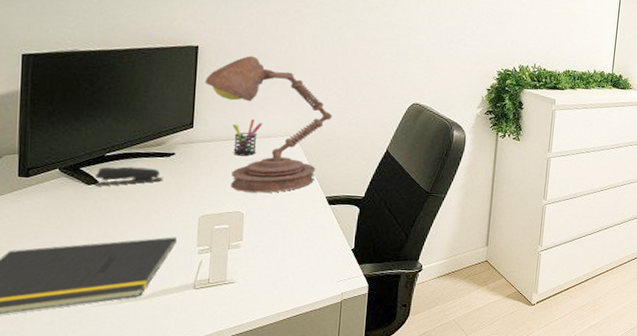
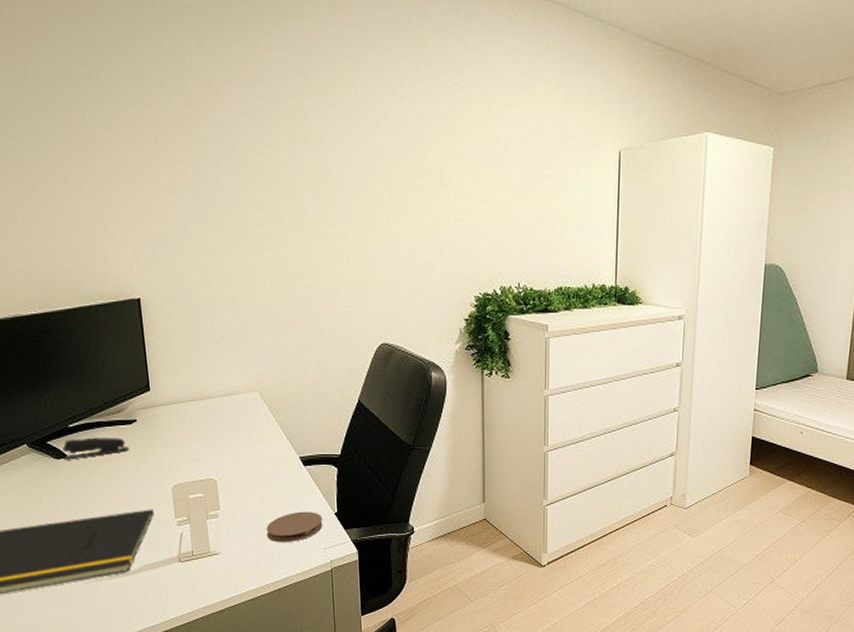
desk lamp: present [204,55,332,193] -> none [153,304,294,457]
pen holder: present [232,118,262,156] -> none [189,375,221,418]
coaster: none [284,246,340,275] -> present [266,511,323,543]

